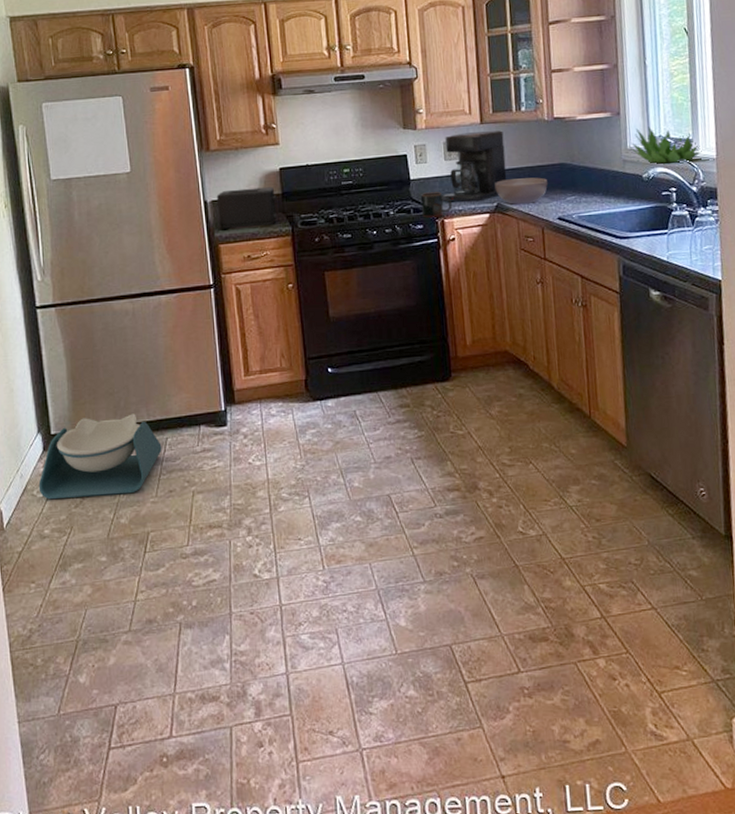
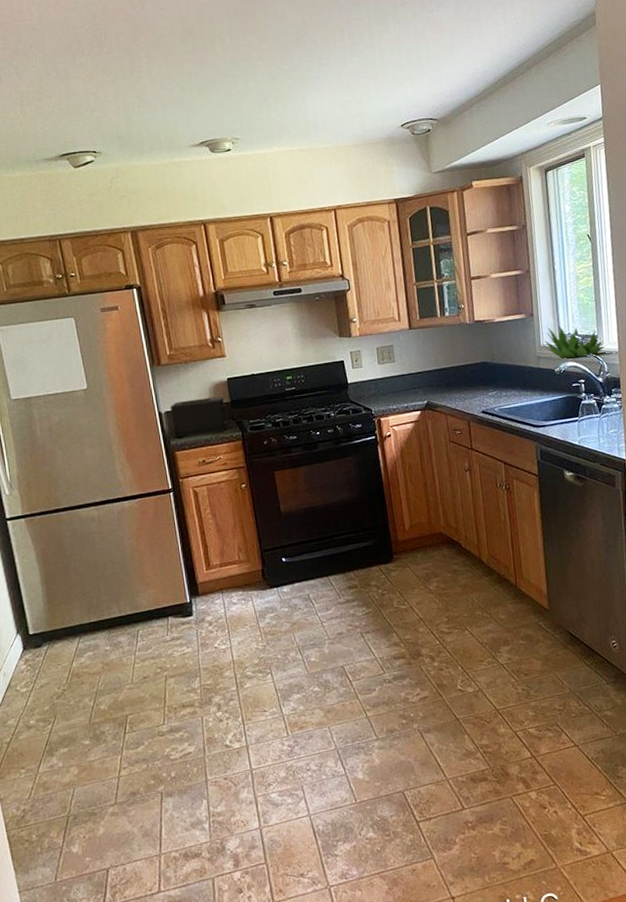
pet bowl: present [38,413,162,500] -> none [21,610,135,694]
mug: present [420,192,453,218] -> none [358,393,388,418]
coffee maker: present [442,130,507,202] -> none [377,335,435,402]
bowl: present [495,177,549,205] -> none [424,376,472,402]

